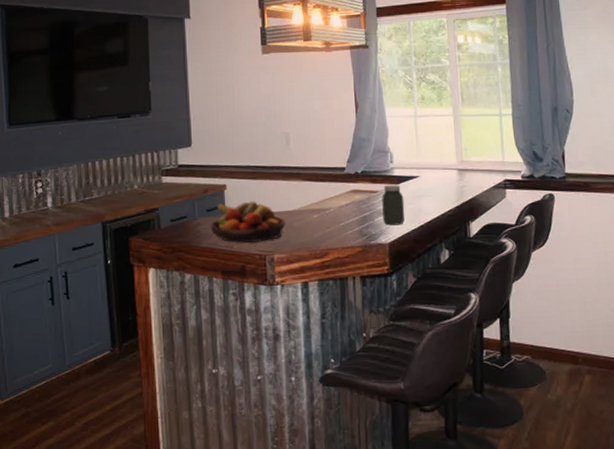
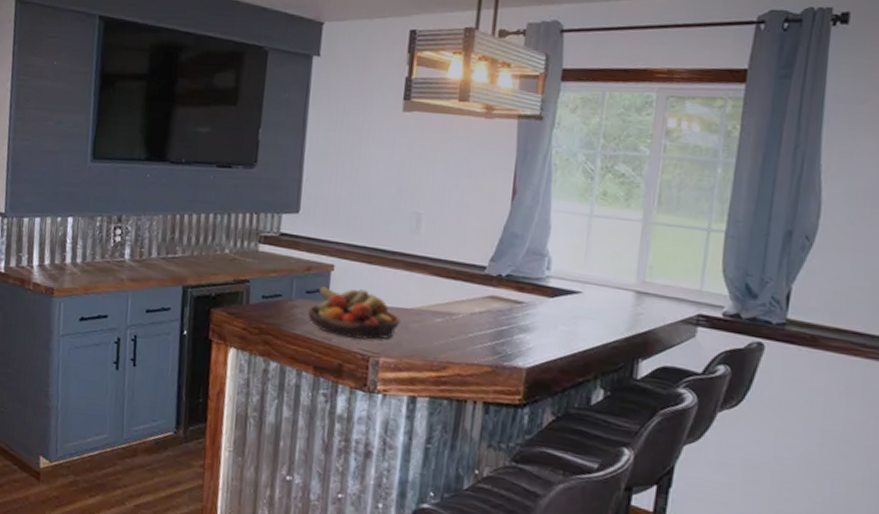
jar: present [382,184,405,226] -> none [524,296,557,349]

